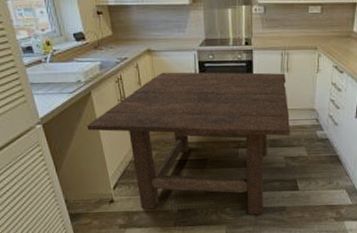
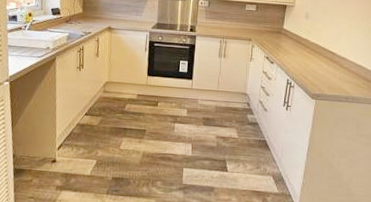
dining table: present [87,72,290,215] -> none [46,47,224,193]

